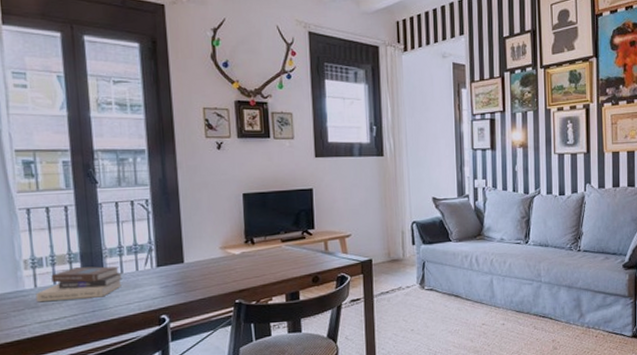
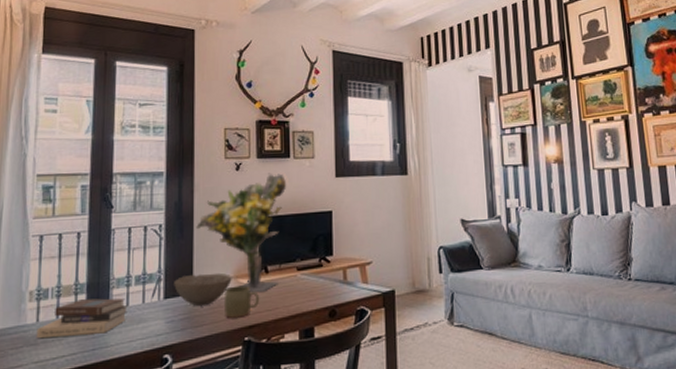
bowl: none [165,244,221,273] -> present [174,272,232,306]
bouquet: none [182,152,269,261] -> present [196,173,287,292]
mug: none [214,255,248,284] -> present [223,285,260,318]

